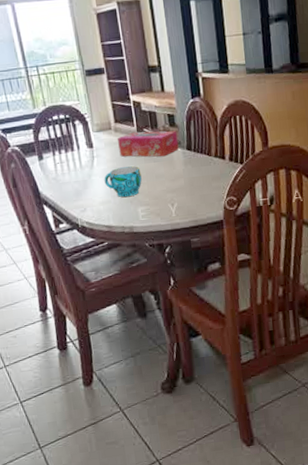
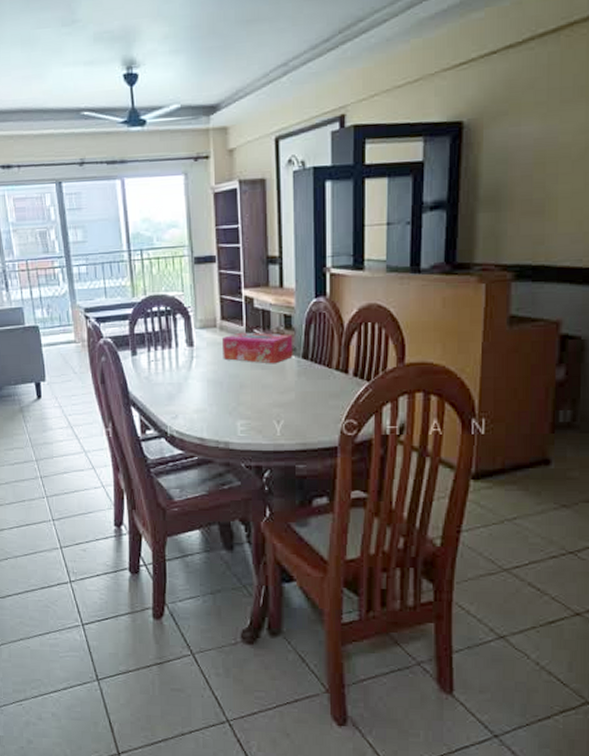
cup: present [104,166,142,198] -> none [202,372,245,407]

